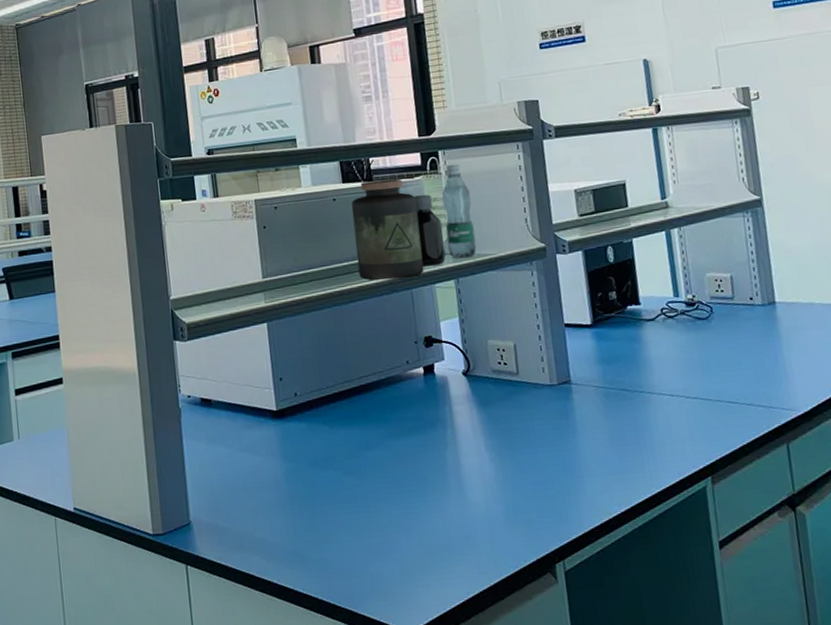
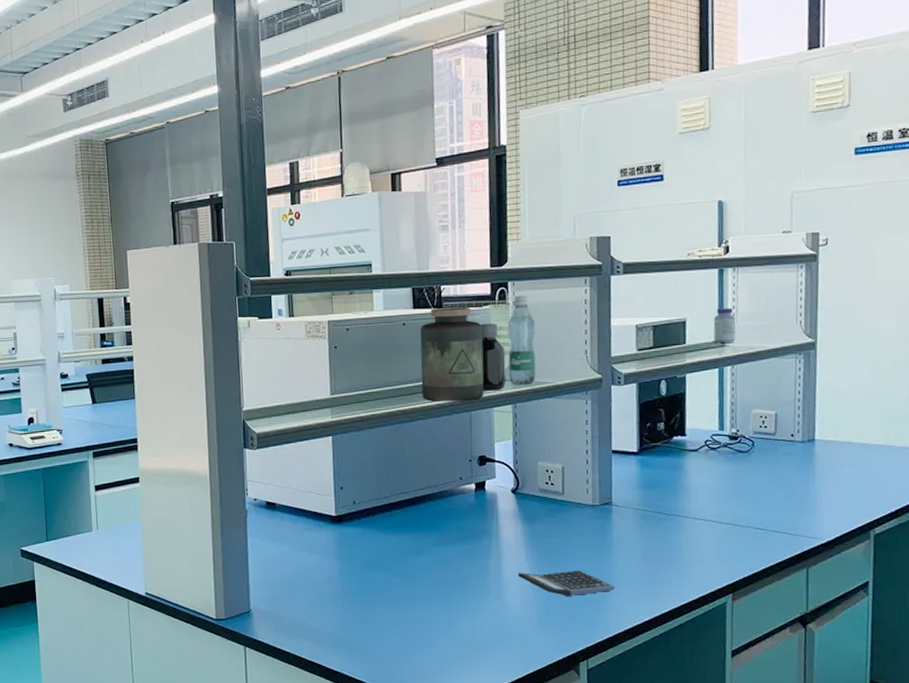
calculator: none [479,458,585,488] -> present [518,570,615,596]
medicine bottle: none [653,167,679,206] -> present [711,307,736,344]

